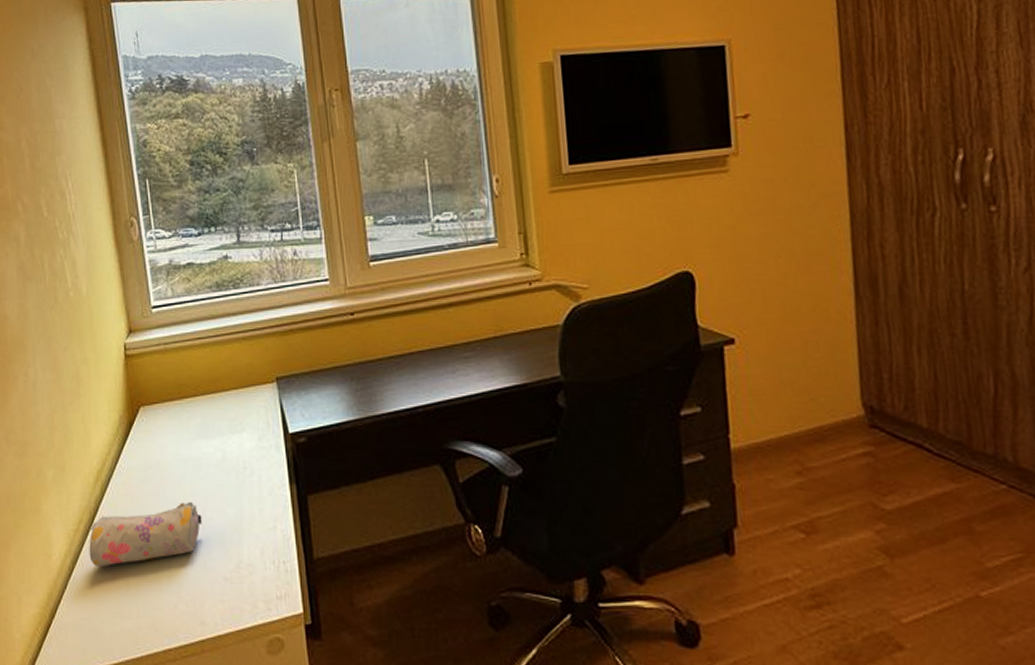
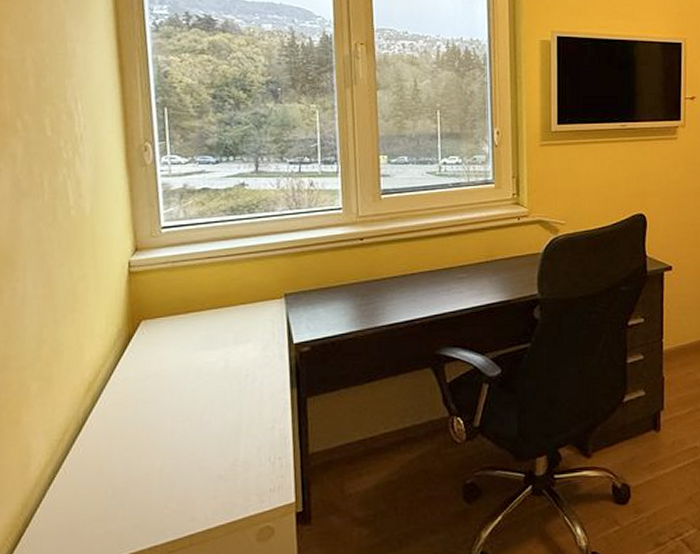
pencil case: present [89,502,202,568] -> none [73,408,200,475]

